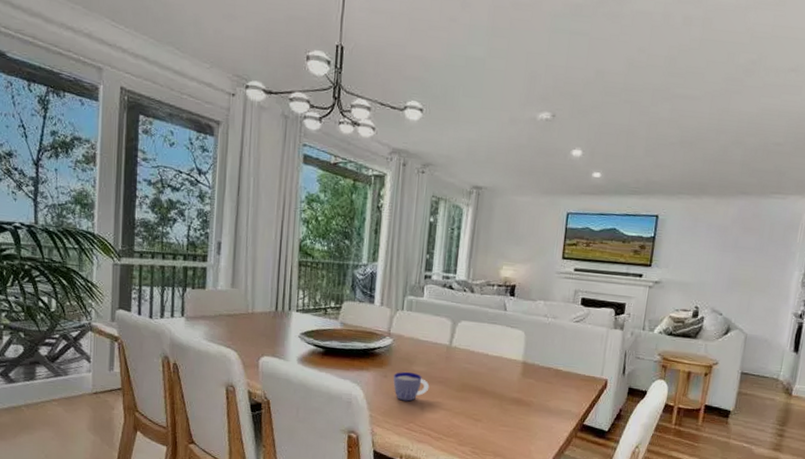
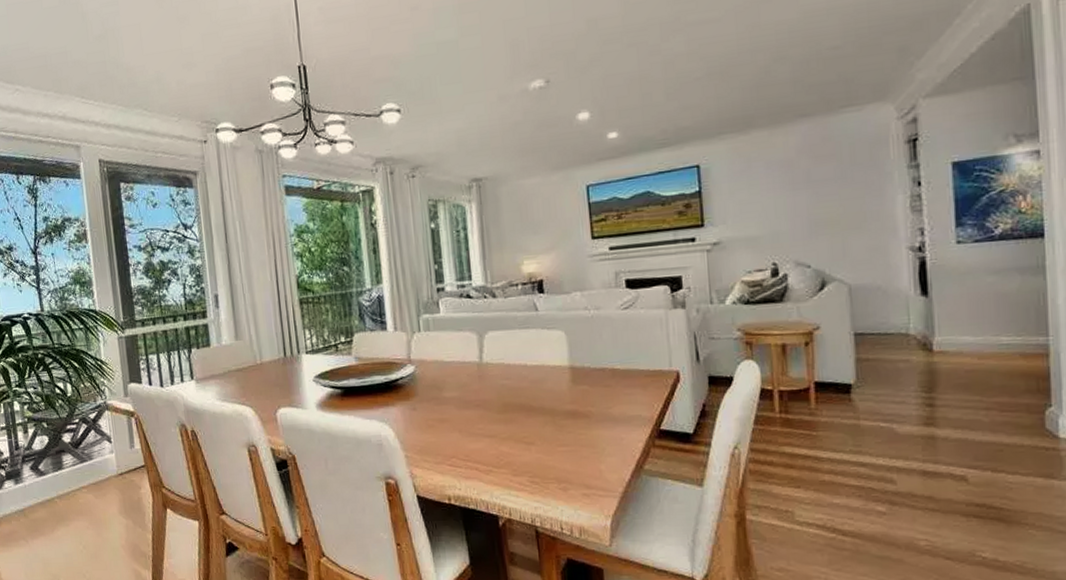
cup: present [393,371,430,402] -> none [423,399,466,434]

